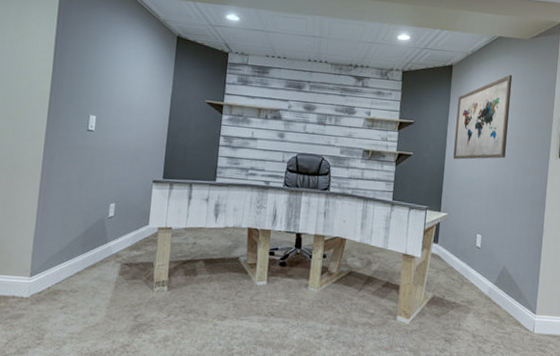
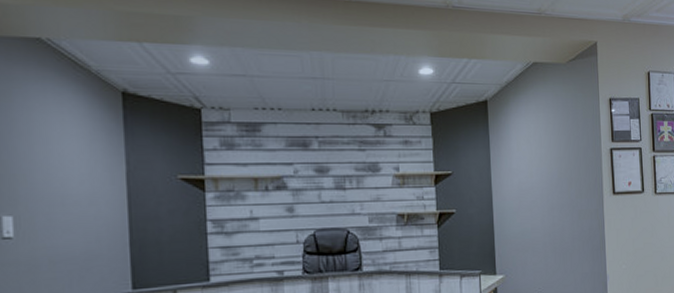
wall art: present [453,74,513,160] -> none [498,106,558,211]

